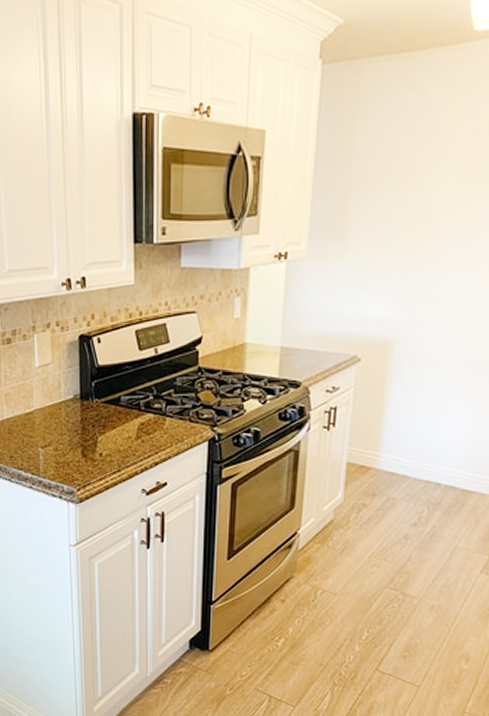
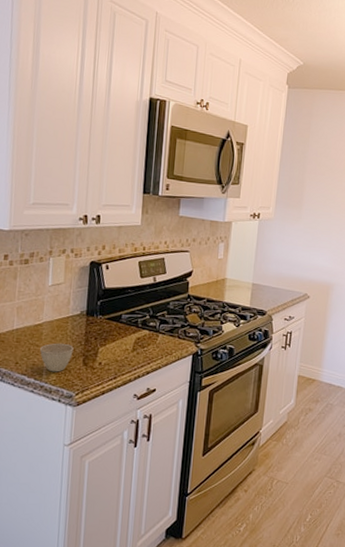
cup: none [34,432,70,466] -> present [40,343,74,372]

